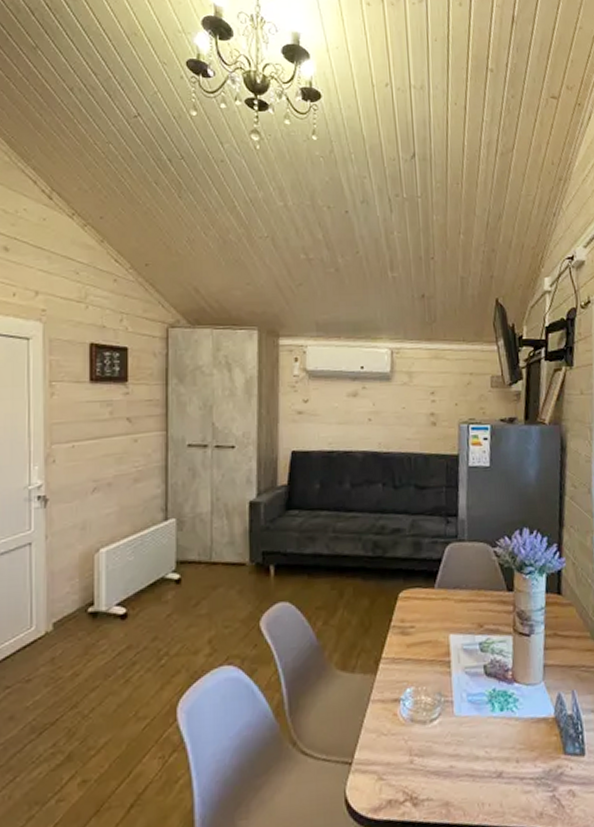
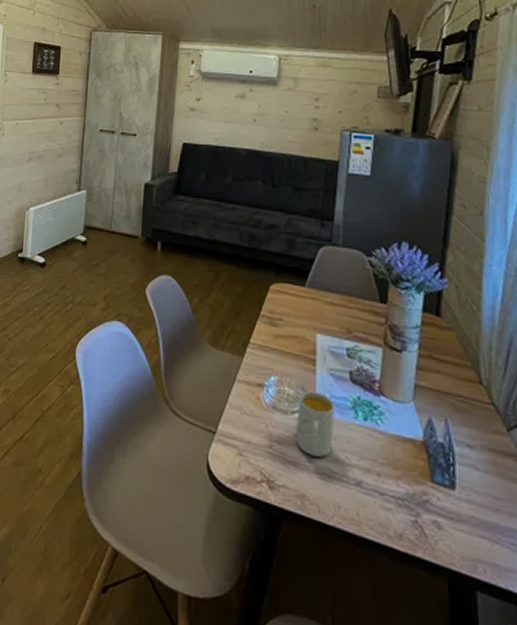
mug: none [435,693,473,760] -> present [295,391,335,457]

